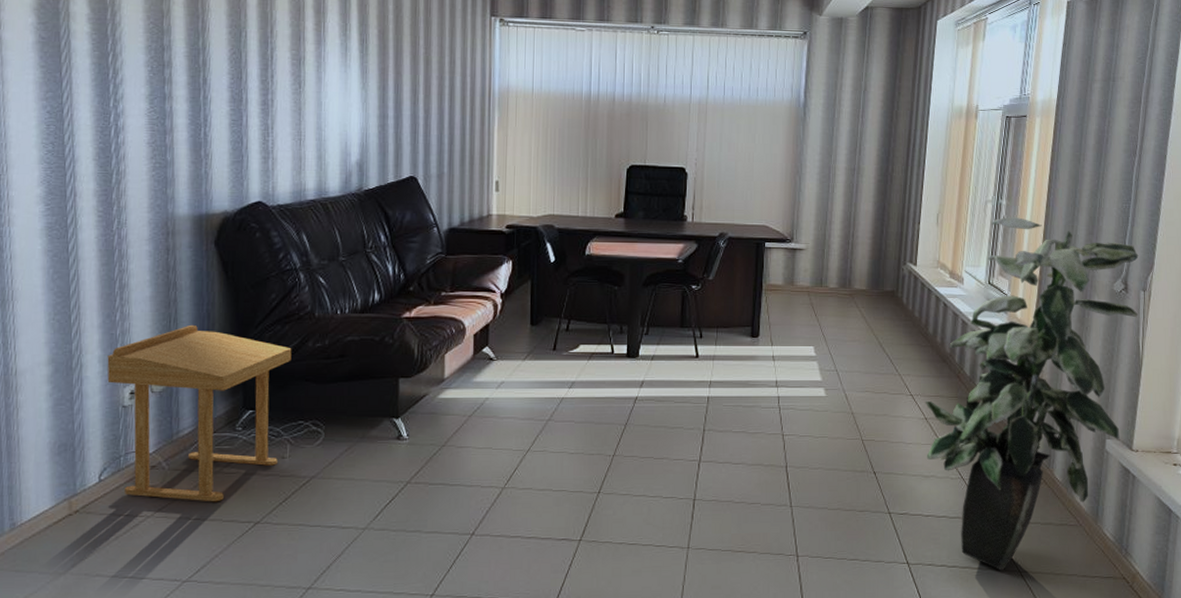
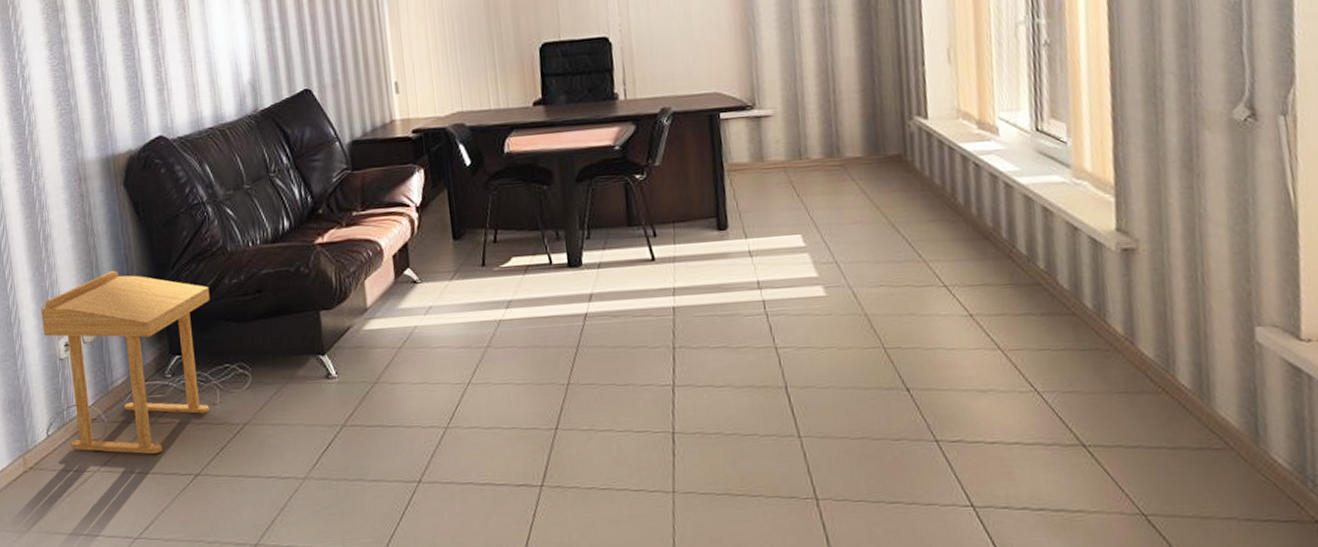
indoor plant: present [924,217,1139,571] -> none [965,38,1280,515]

